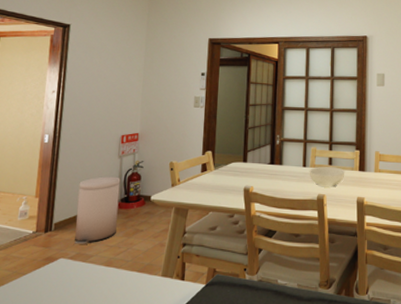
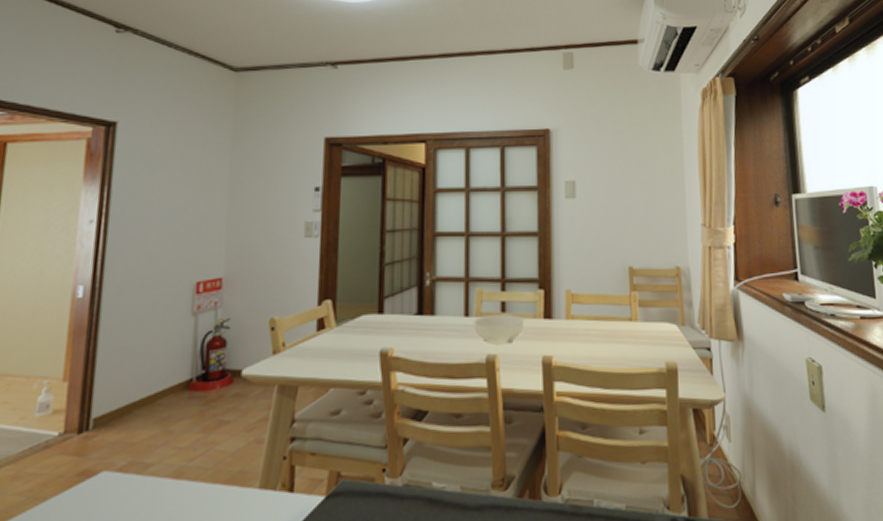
pedal bin: present [74,176,121,244] -> none [125,343,195,448]

